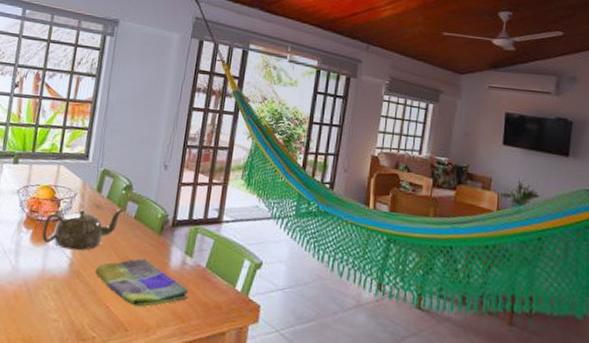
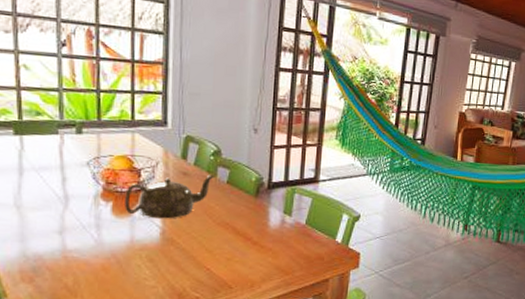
dish towel: present [95,258,188,307] -> none [190,221,290,266]

